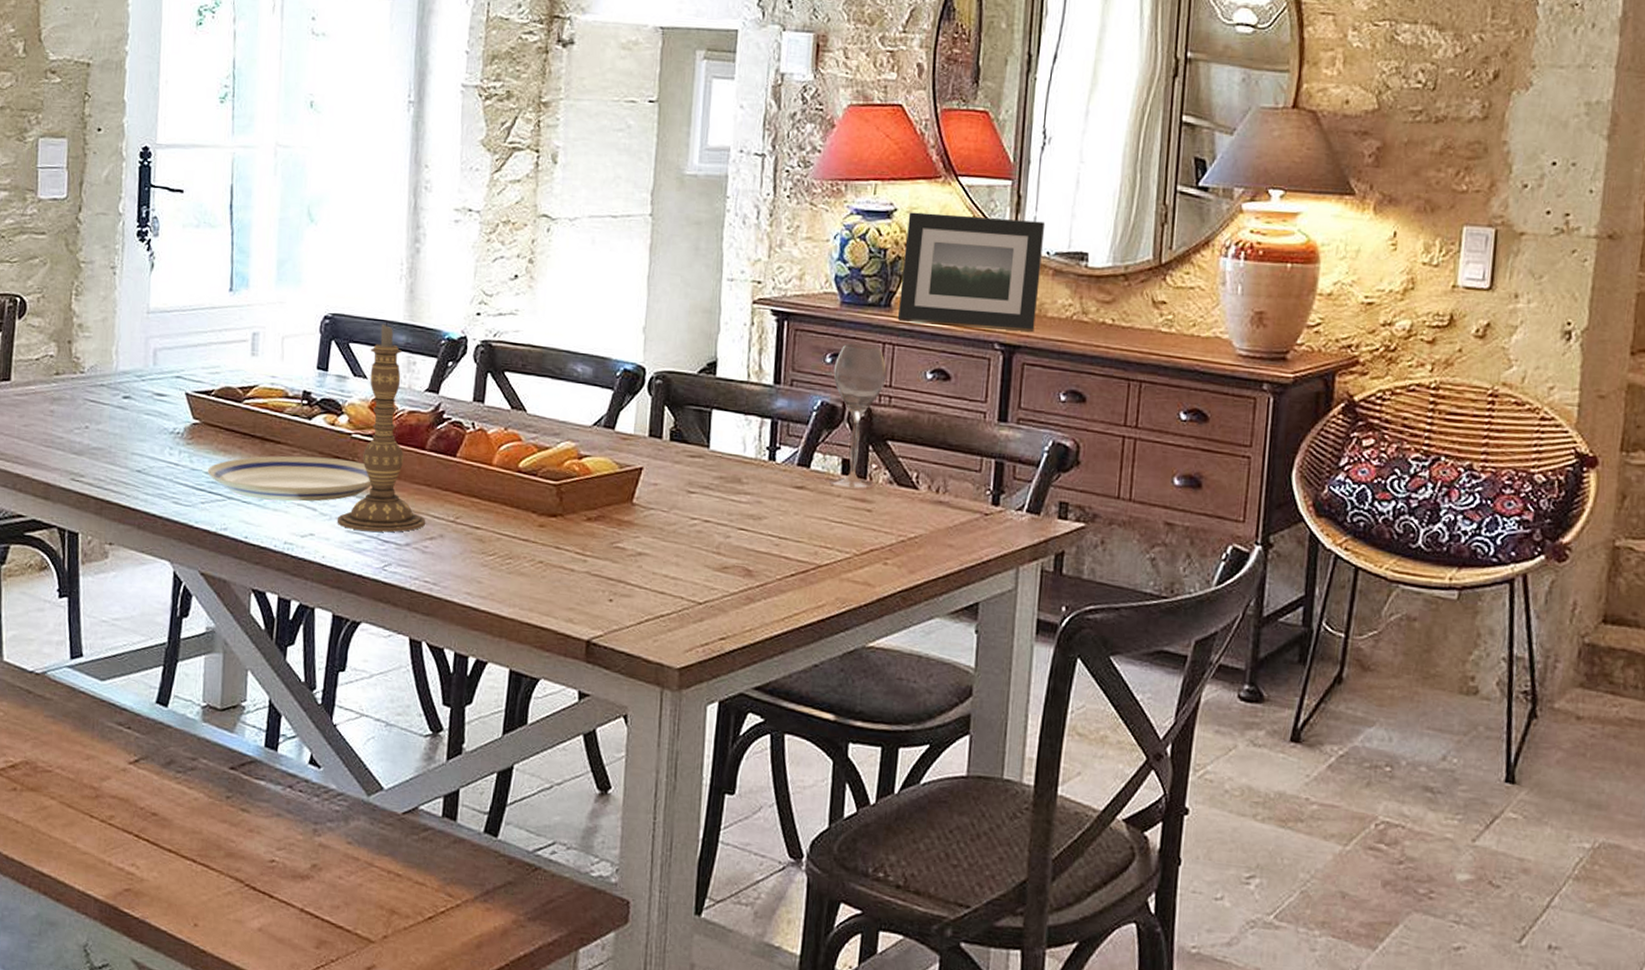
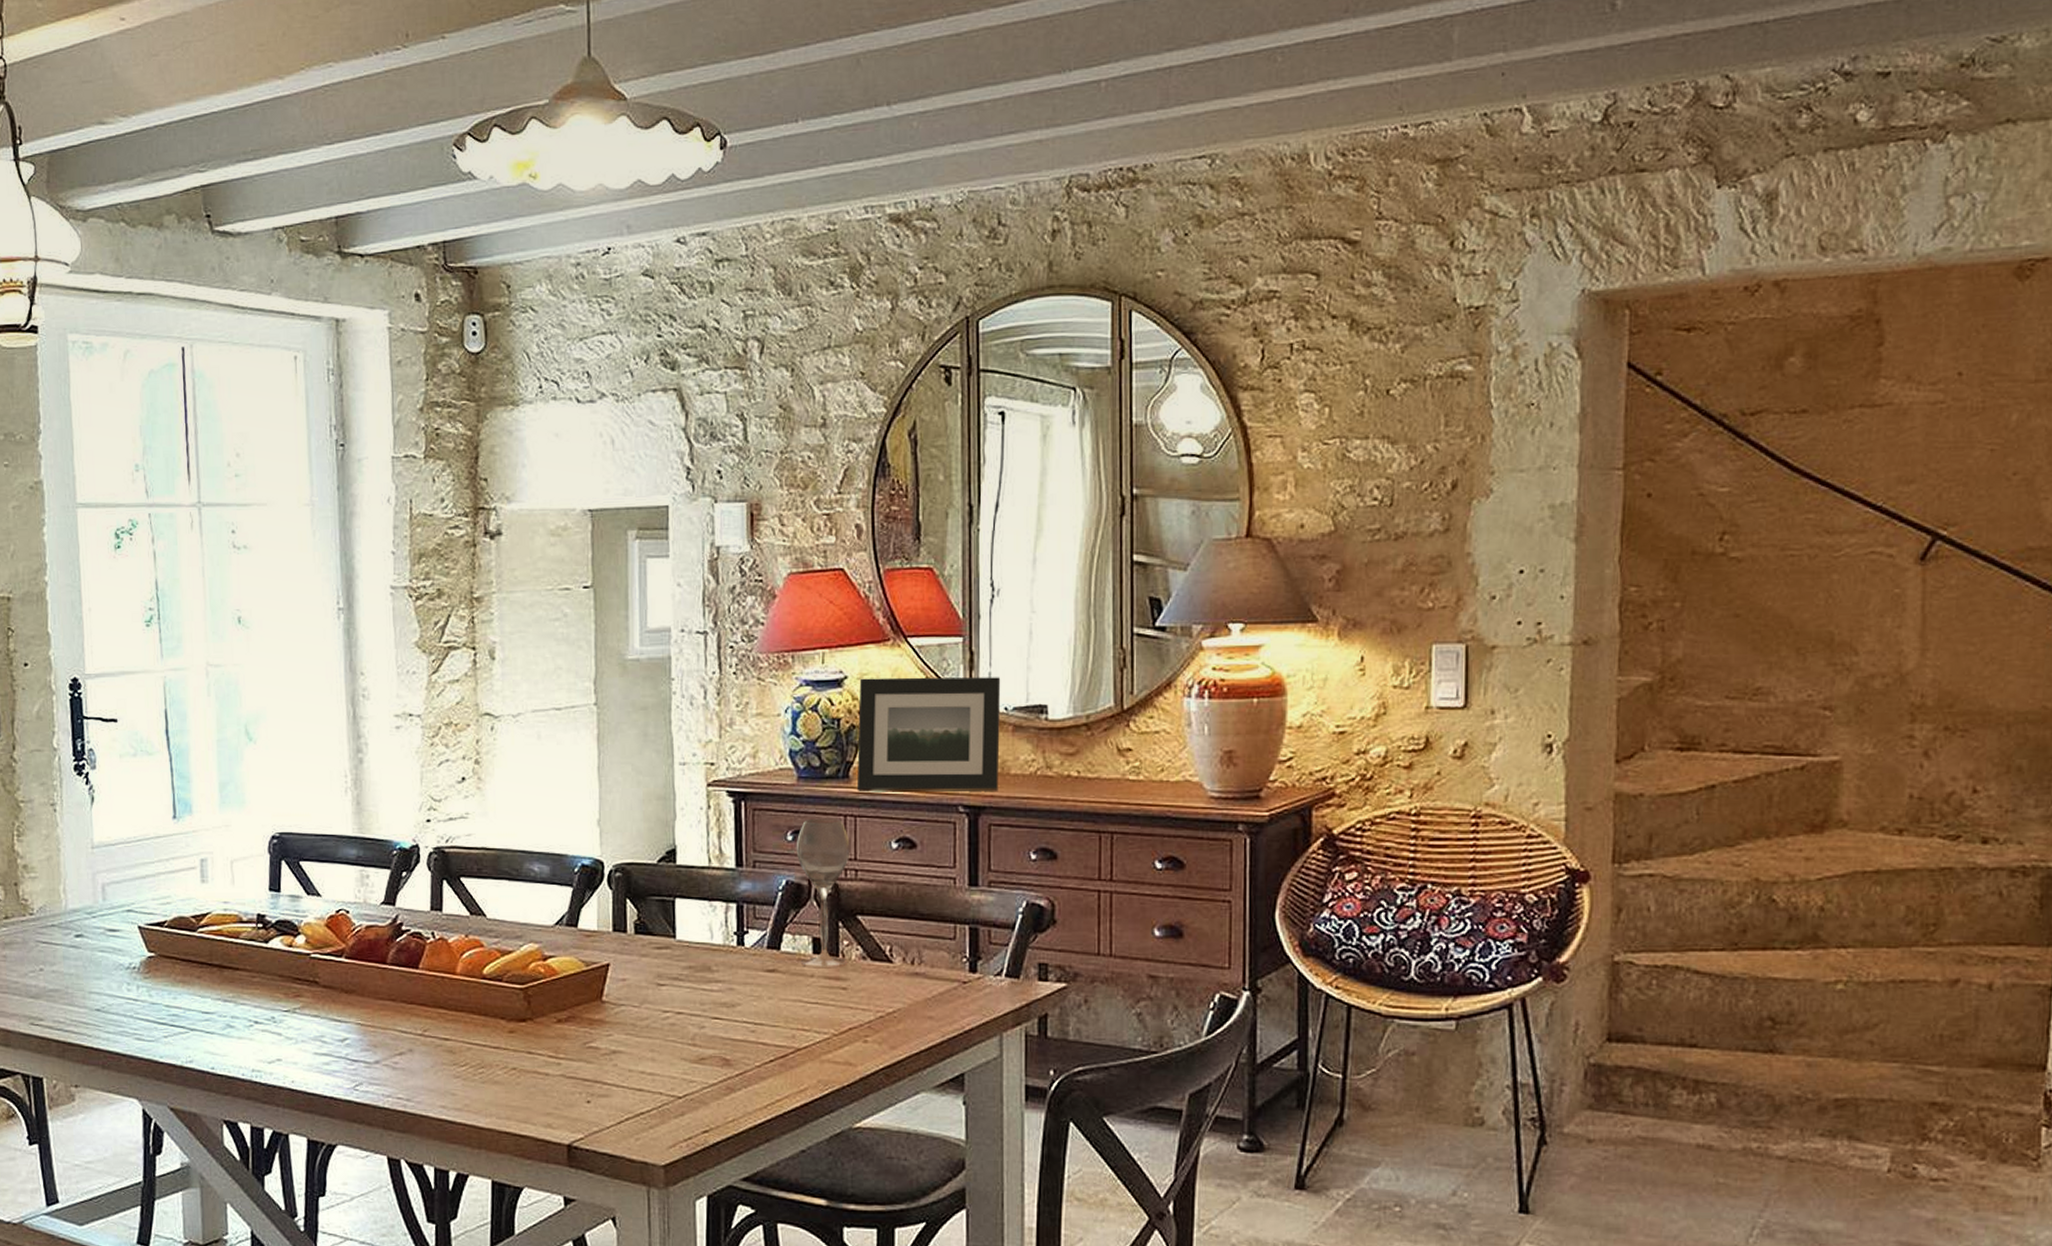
plate: present [207,455,371,502] -> none [167,980,335,1028]
candlestick: present [337,321,426,533] -> none [303,836,394,1053]

